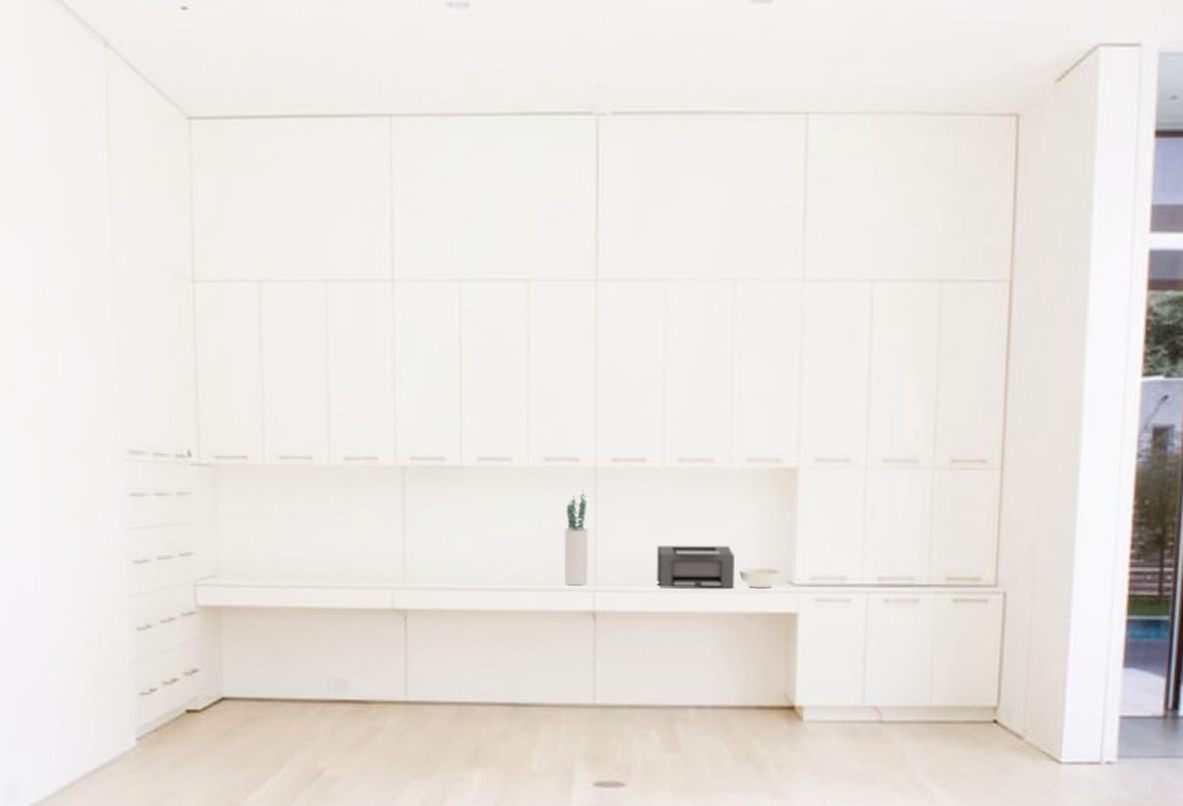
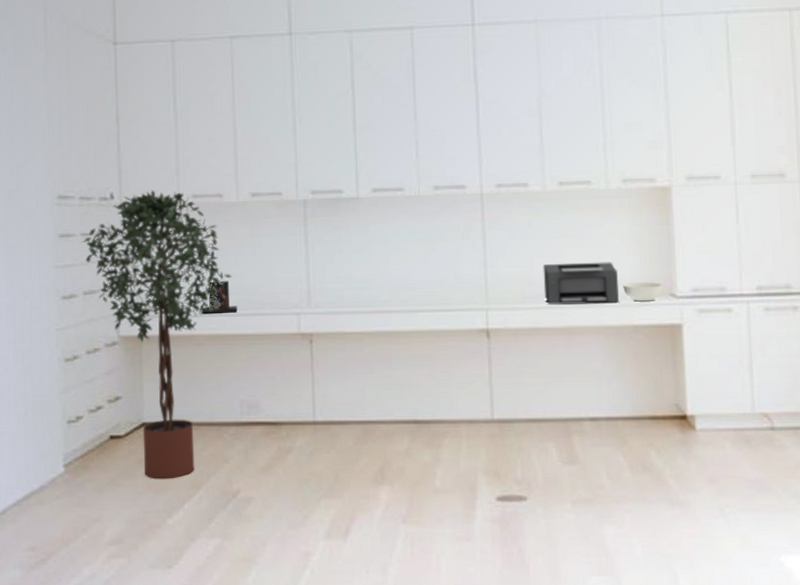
potted tree: none [154,448,321,756] -> present [81,189,232,479]
photo frame: none [287,550,327,586] -> present [202,281,237,315]
vase: present [563,490,588,586] -> none [455,215,480,305]

